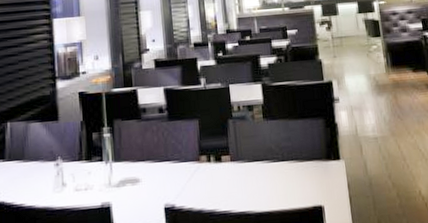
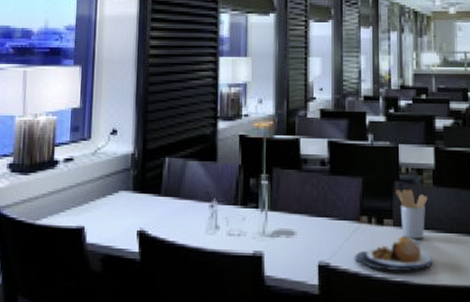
plate: none [197,169,268,204] -> present [355,236,432,271]
utensil holder: none [230,126,260,172] -> present [395,190,428,239]

